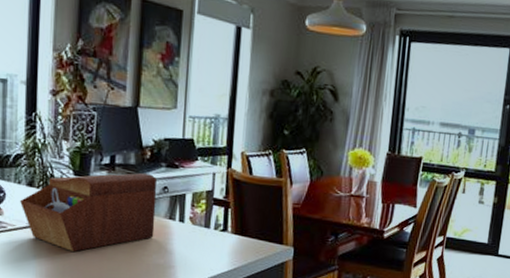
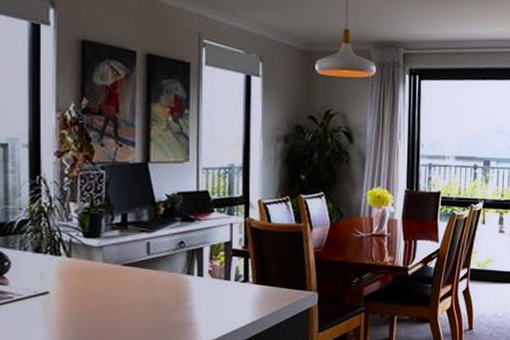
sewing box: present [20,172,158,252] -> none [27,229,173,317]

